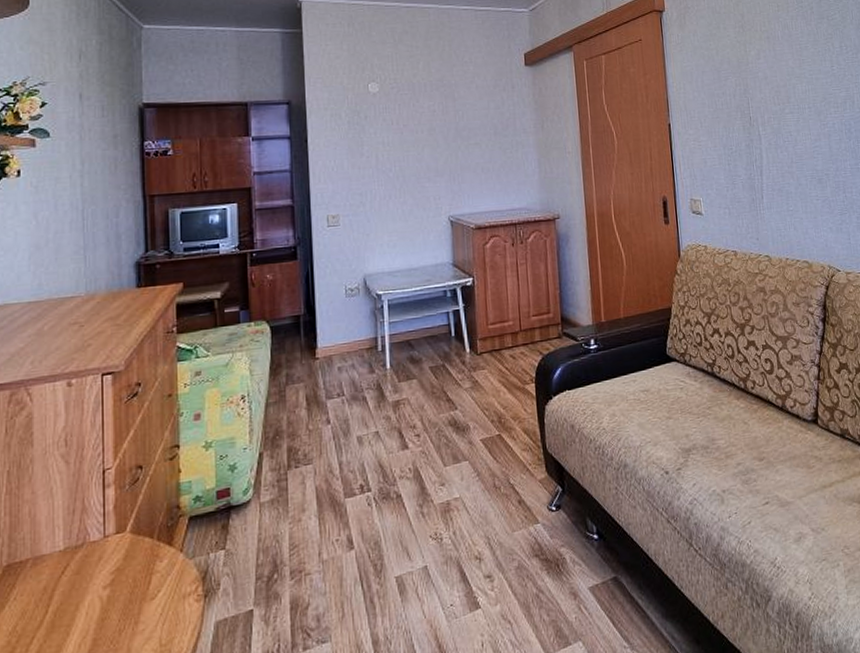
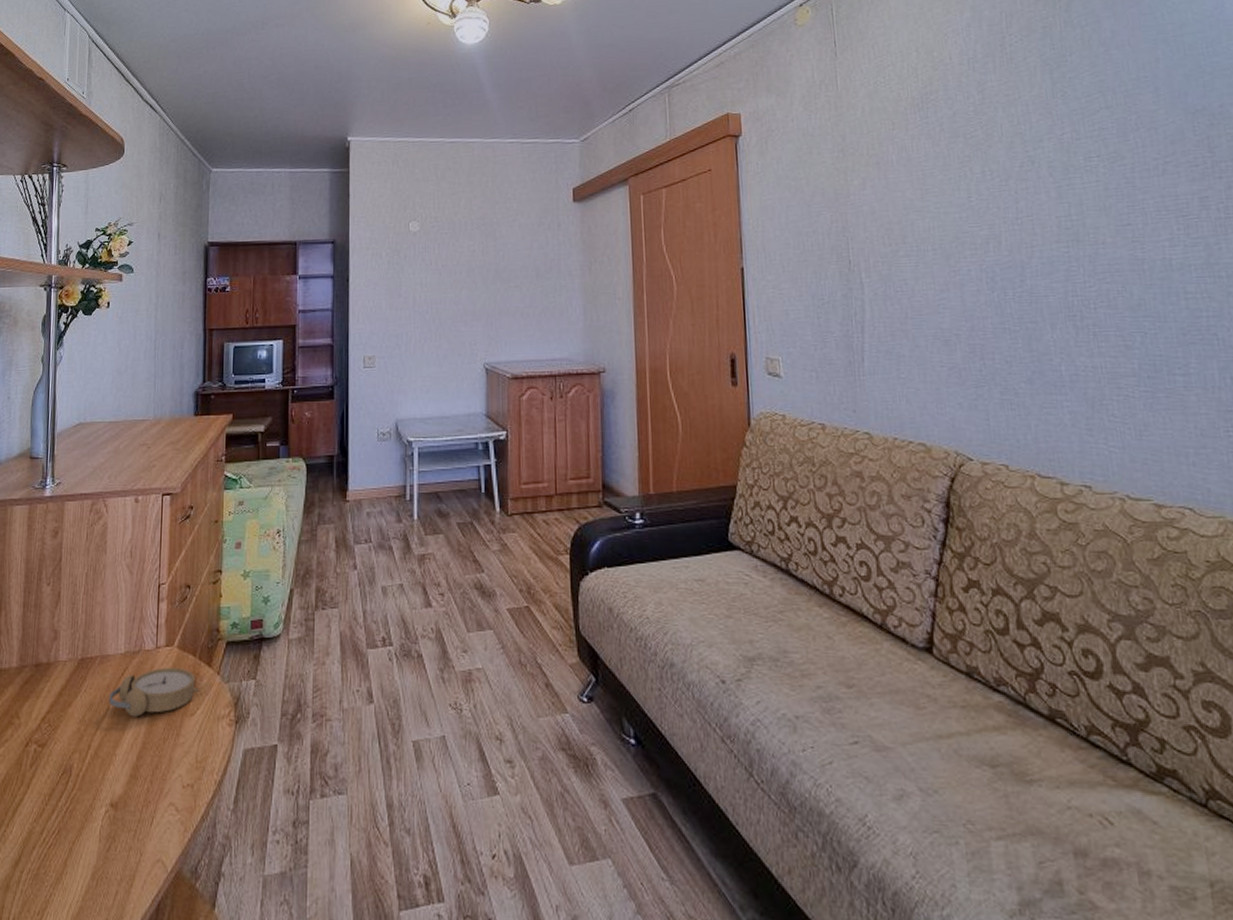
alarm clock: none [46,553,160,616] -> present [108,667,199,717]

